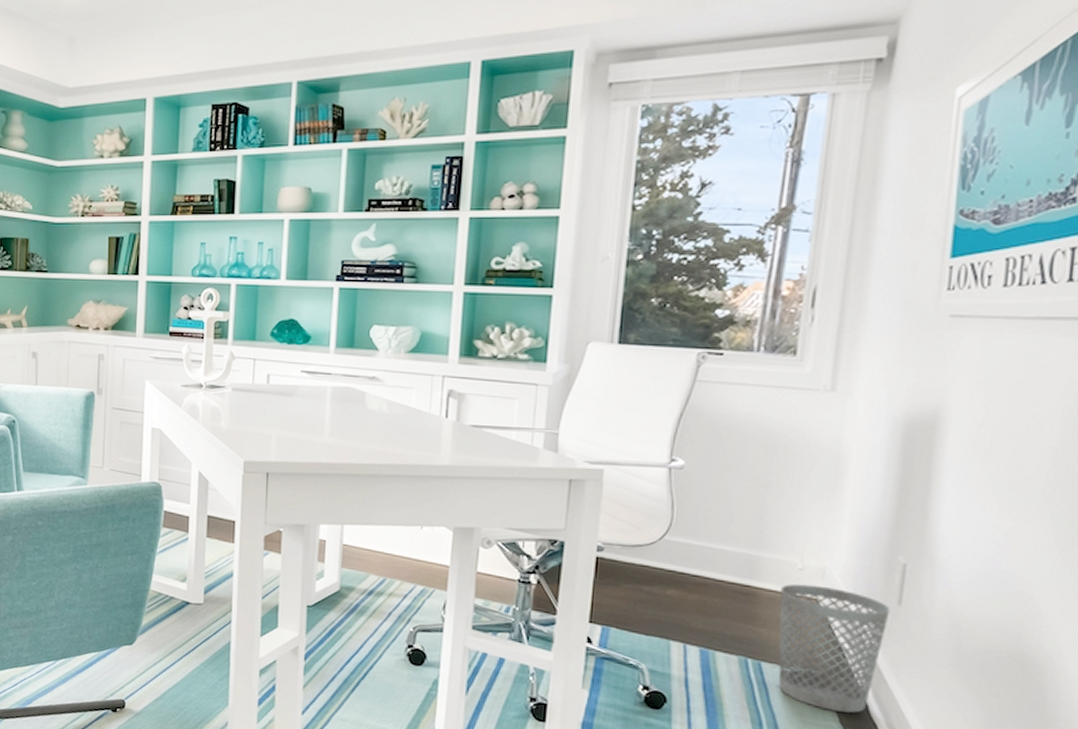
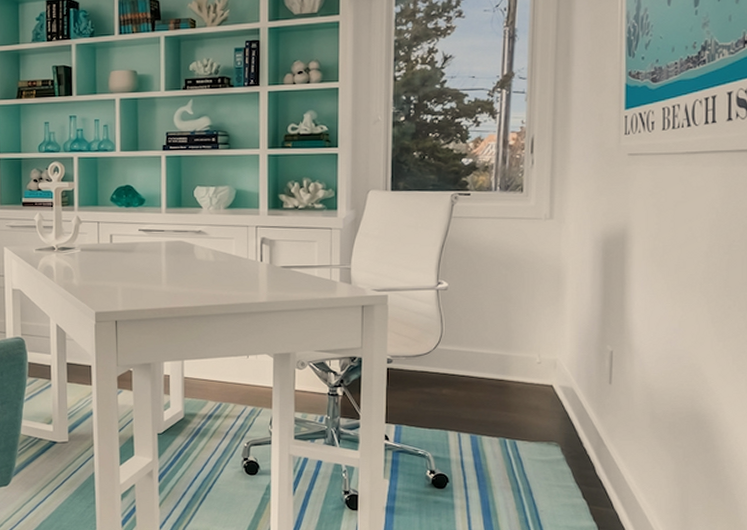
wastebasket: present [778,583,891,713] -> none [526,374,604,474]

